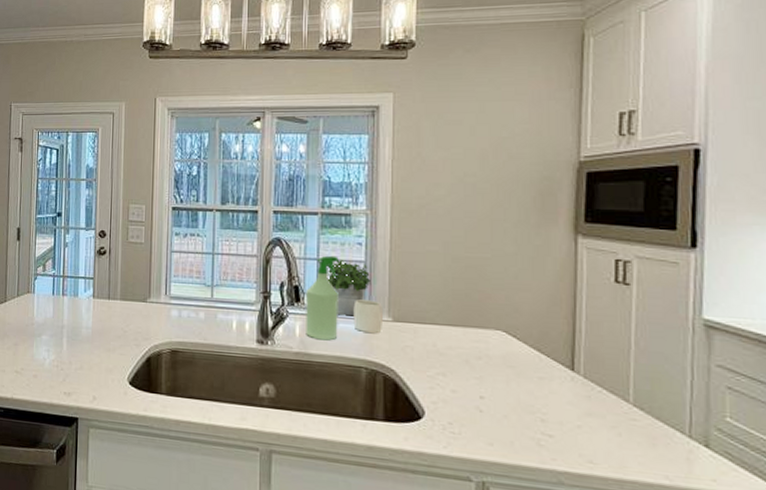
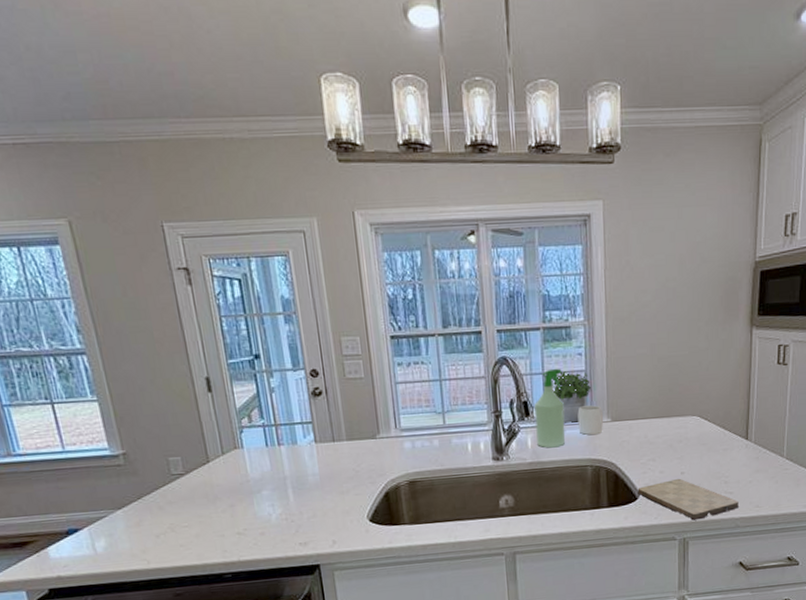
cutting board: none [422,402,562,463] -> present [637,478,739,521]

